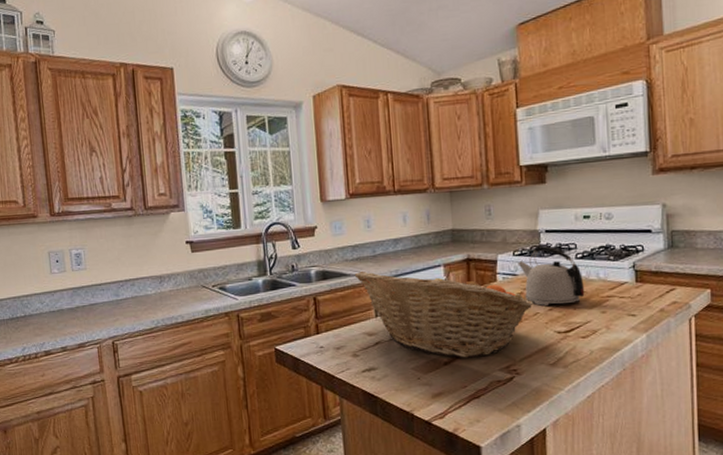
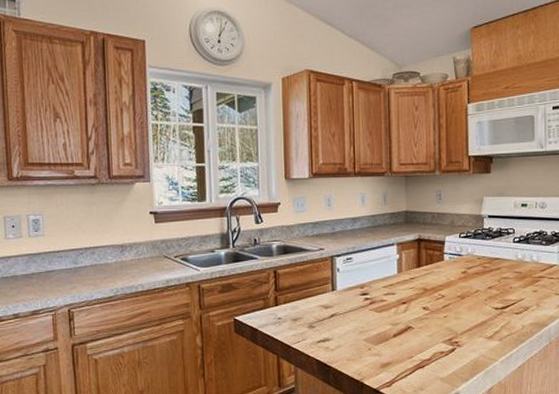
fruit basket: present [354,271,534,358] -> none [314,247,475,331]
kettle: present [518,245,585,306] -> none [463,229,520,284]

